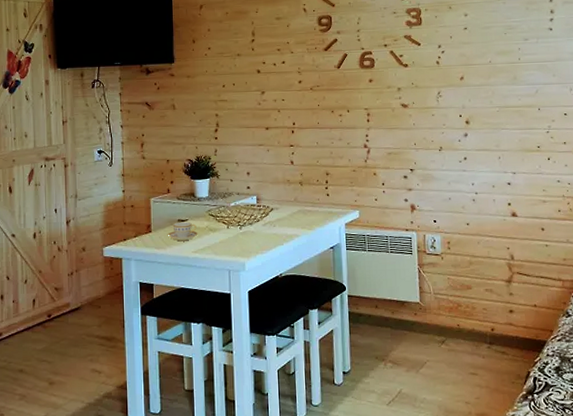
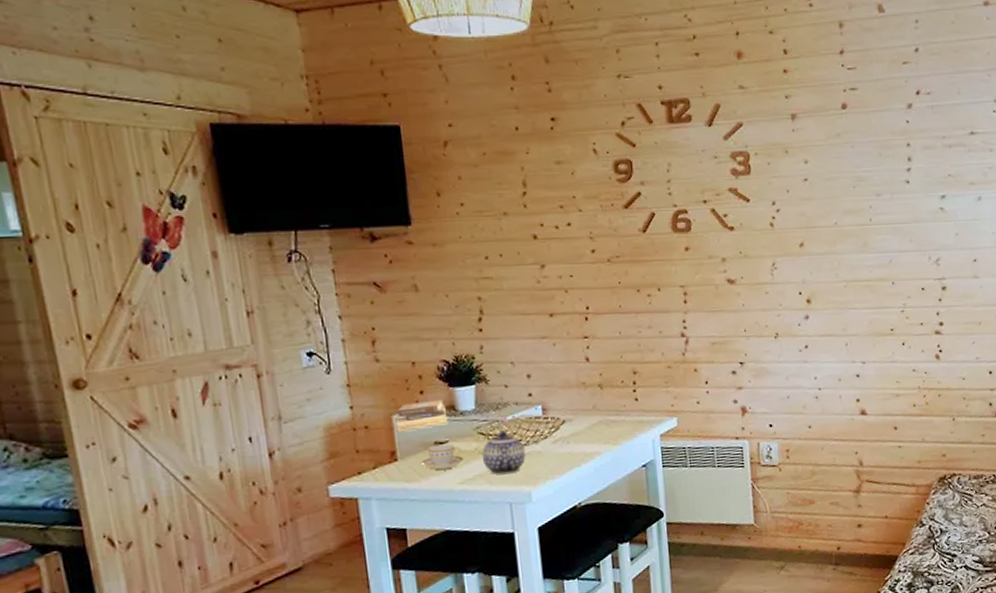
books: none [152,188,189,211] -> present [395,399,448,433]
teapot: none [210,214,243,248] -> present [481,430,526,475]

